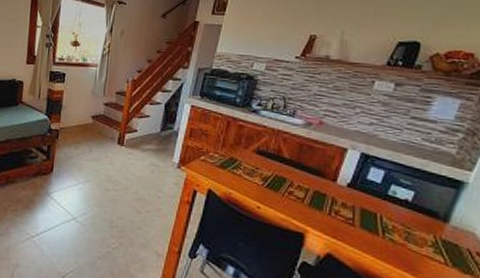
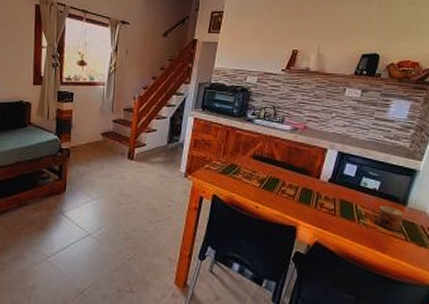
cup: none [408,219,444,251] -> present [377,205,404,230]

